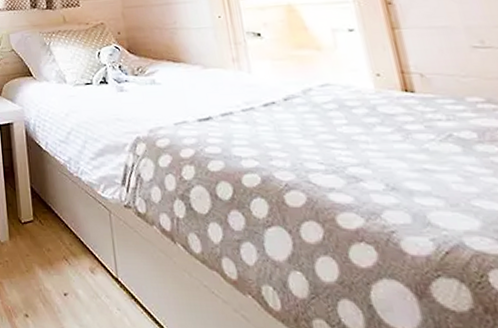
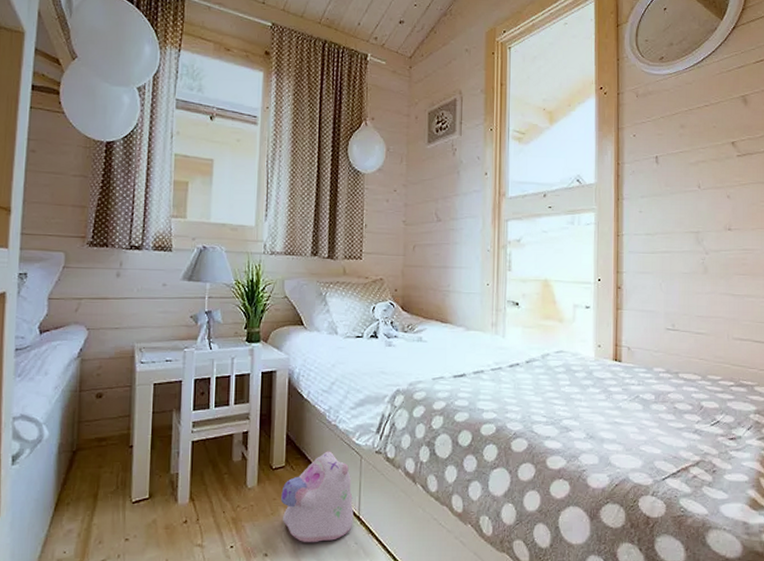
plush toy: none [33,204,113,306] -> present [281,451,354,543]

